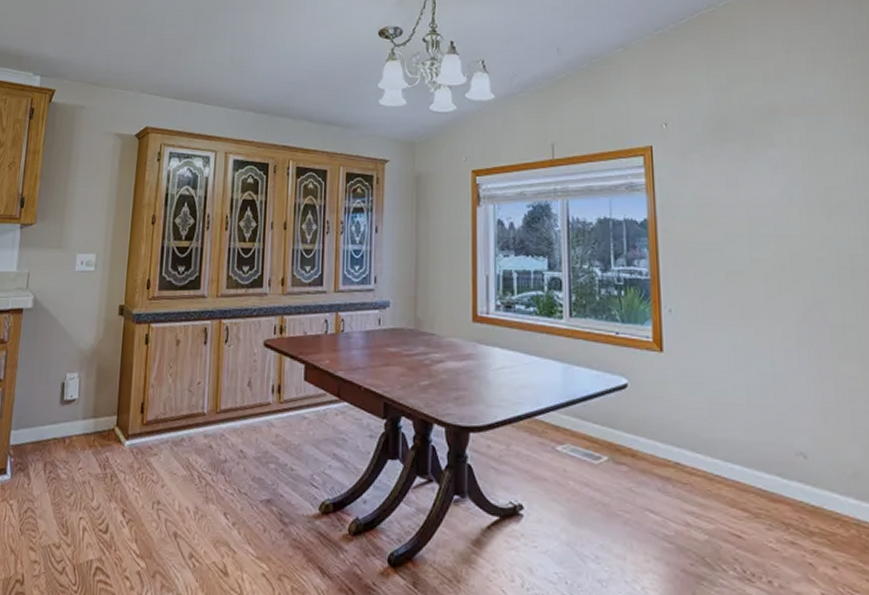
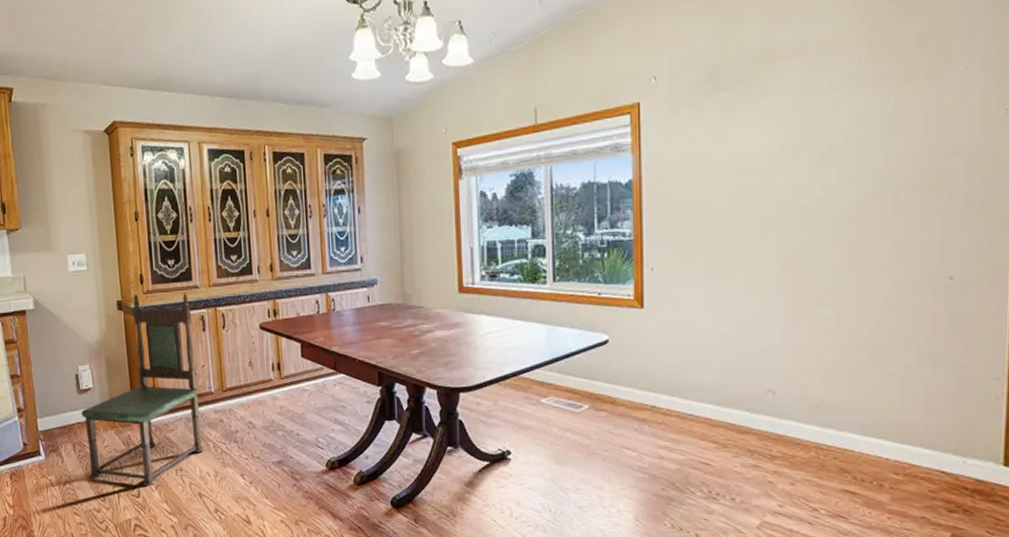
dining chair: none [55,299,194,521] -> present [81,293,203,487]

